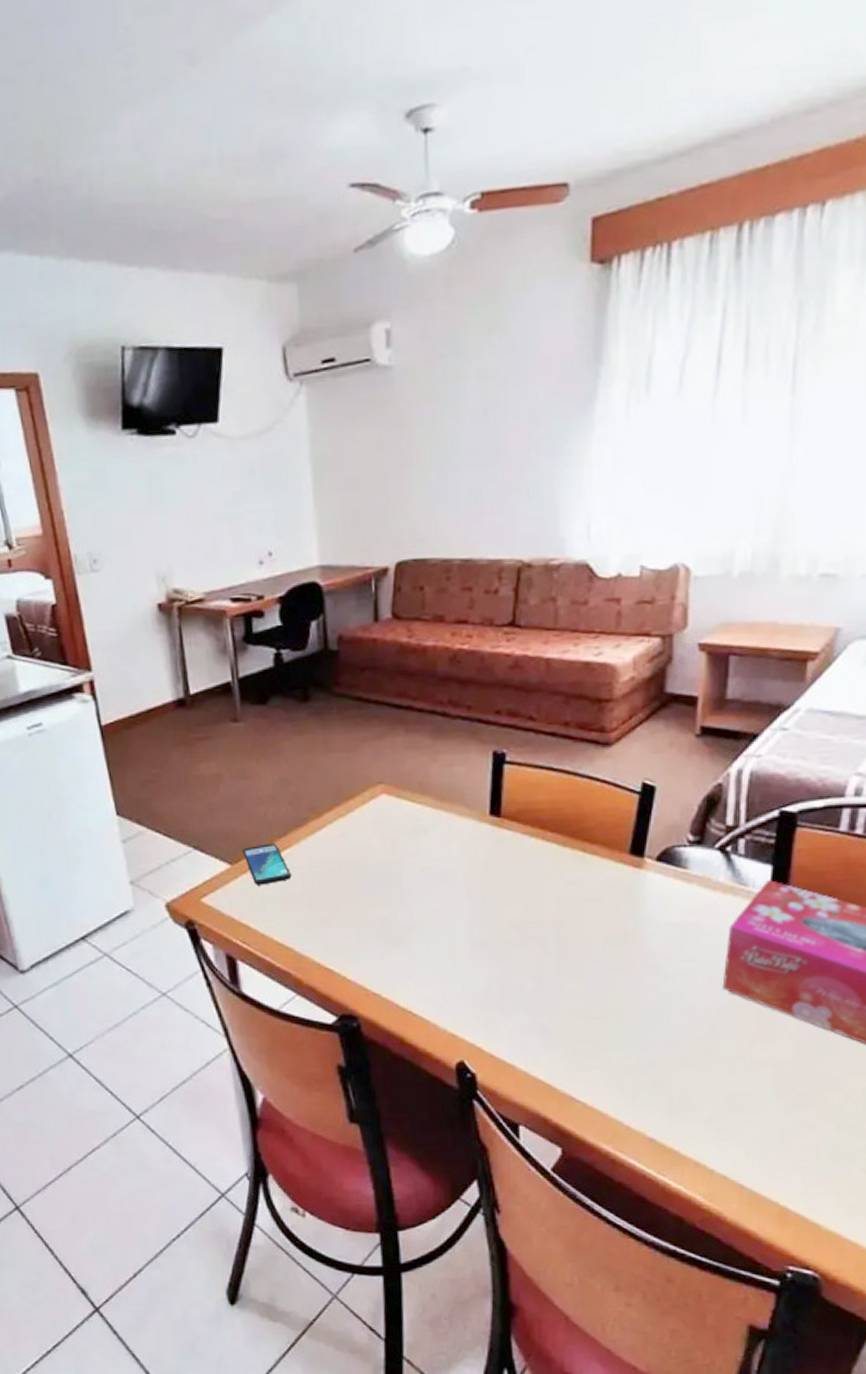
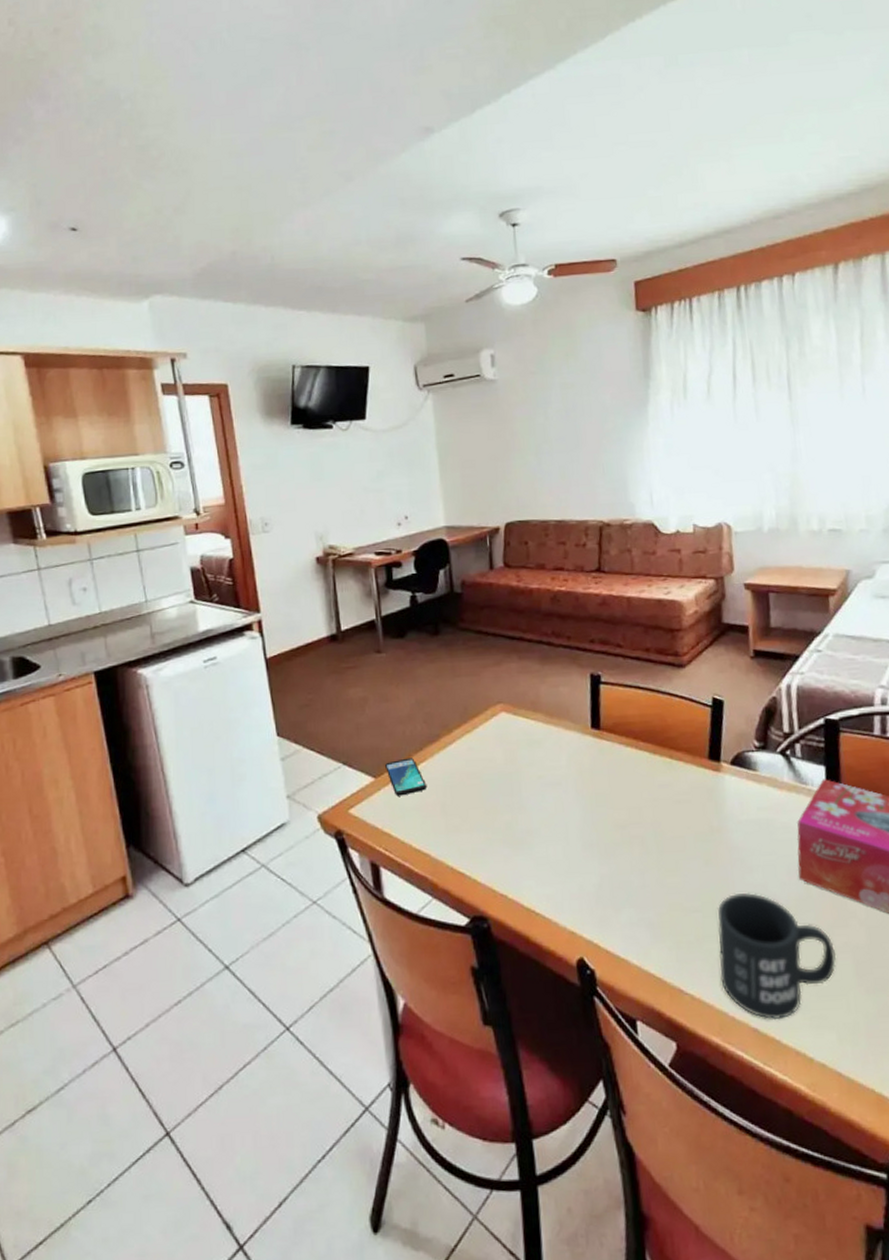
mug: none [618,1000,756,1132] -> present [718,892,837,1020]

